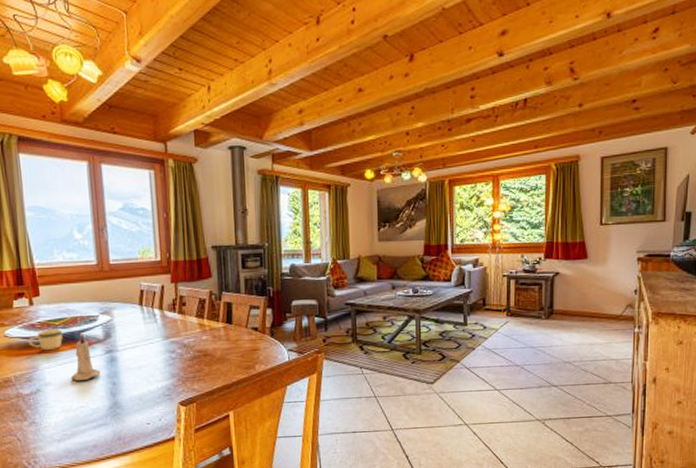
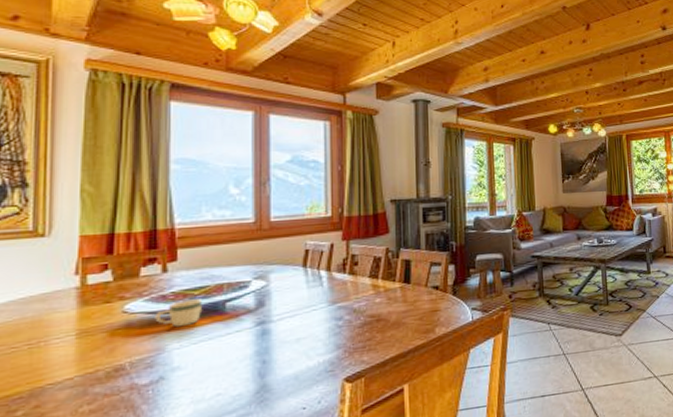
candle: present [71,333,101,381] -> none [208,302,248,363]

